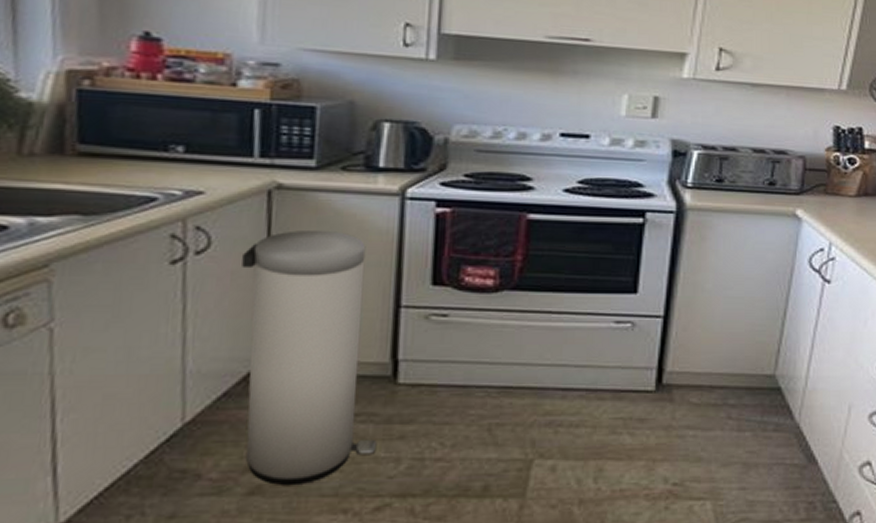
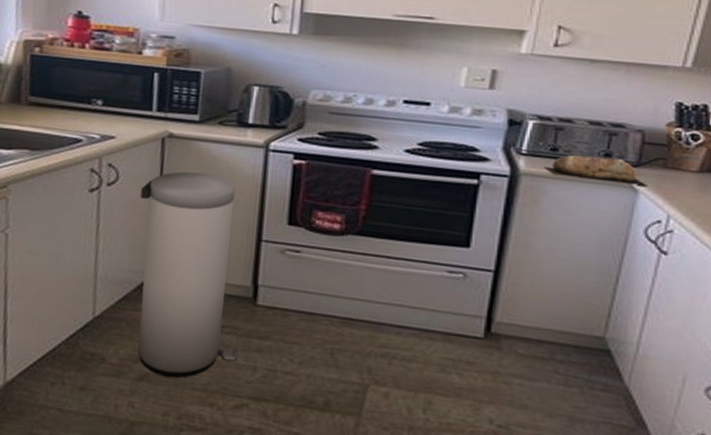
bread loaf: none [711,185,810,215] -> present [544,154,647,187]

